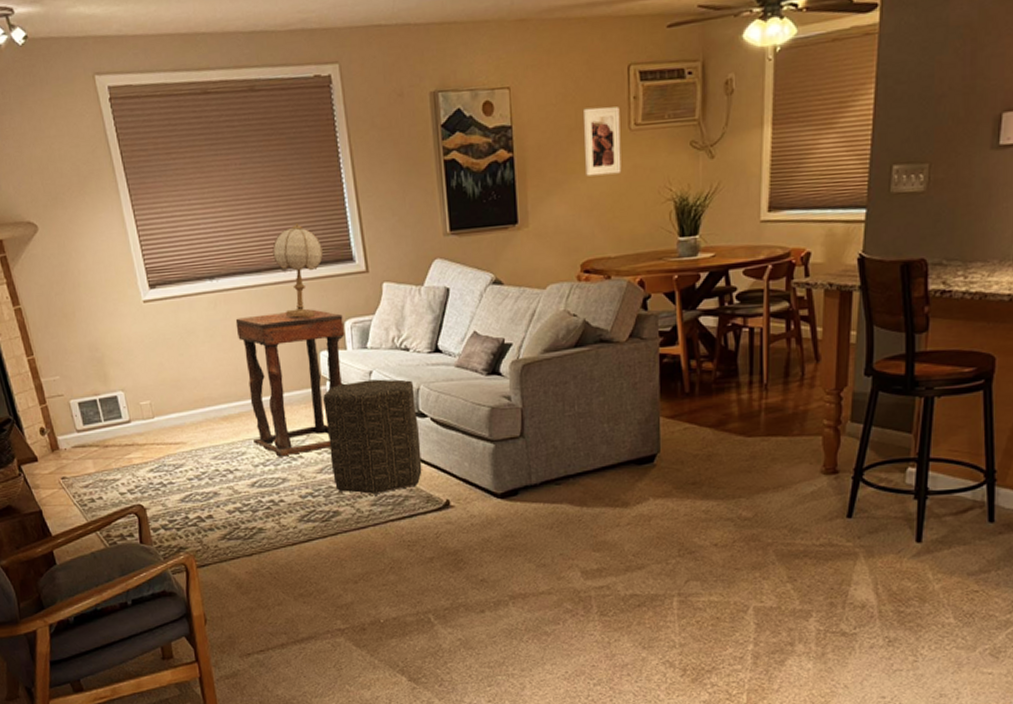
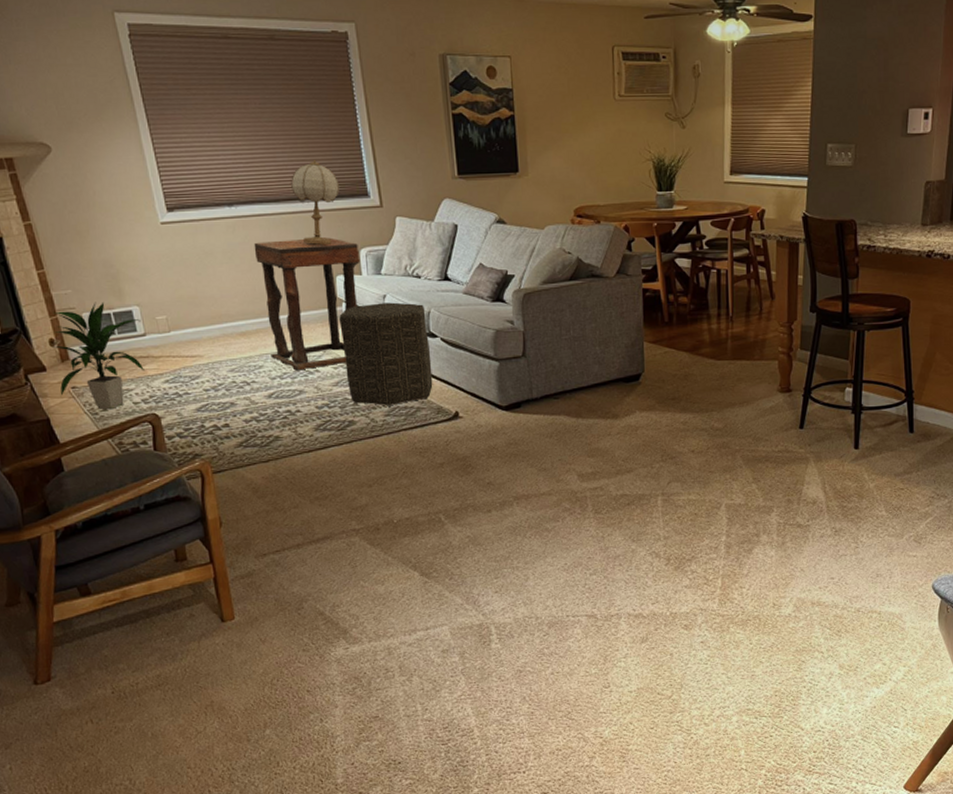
indoor plant: none [41,387,130,501] -> present [51,301,144,410]
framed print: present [582,106,622,177] -> none [574,79,608,136]

